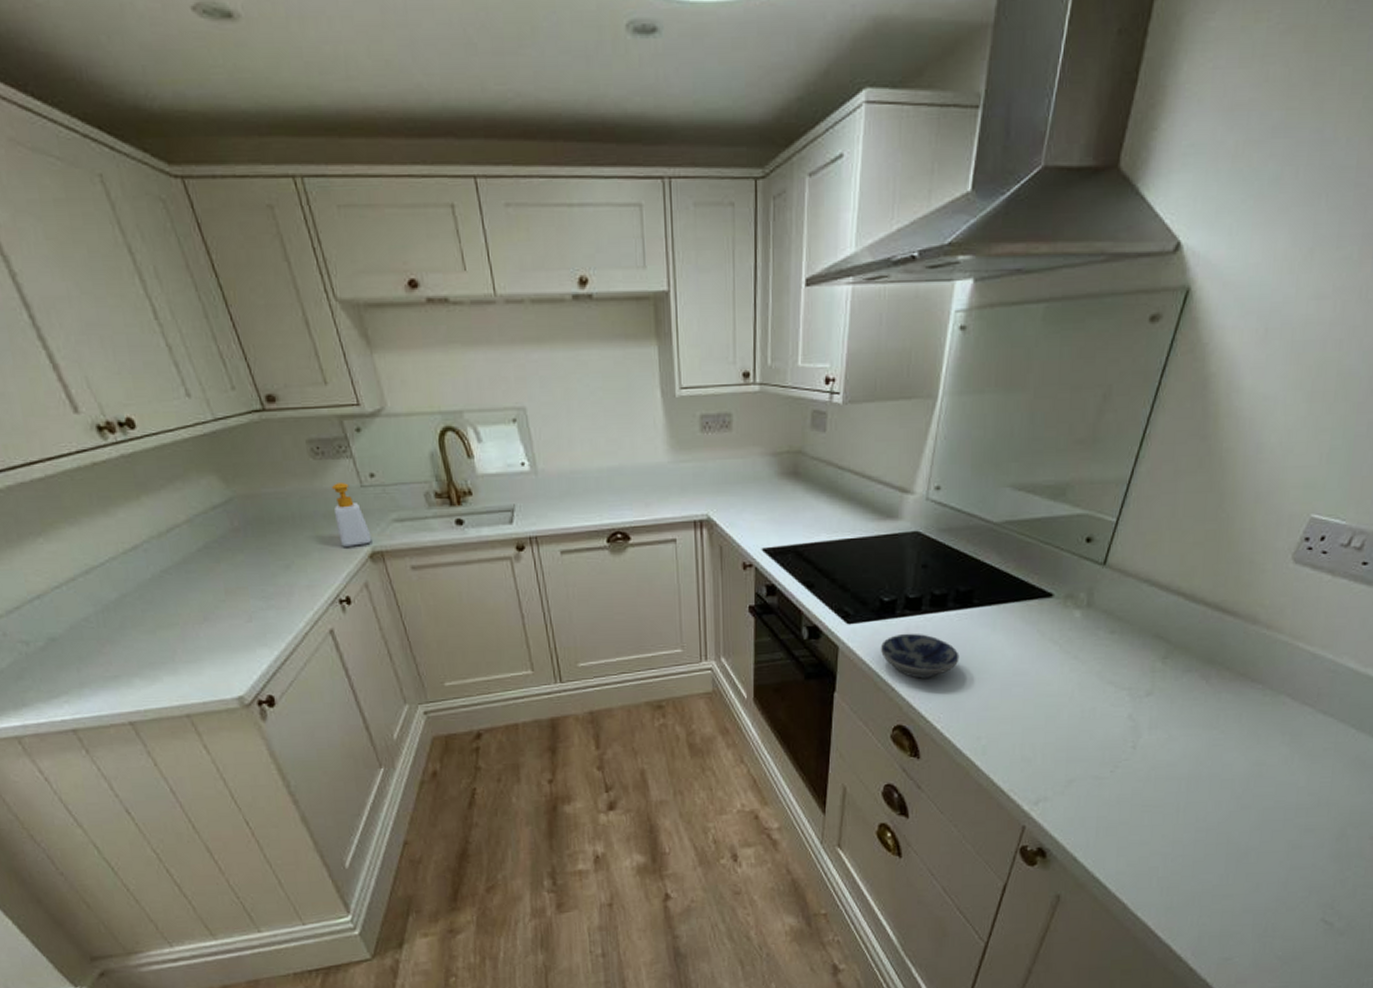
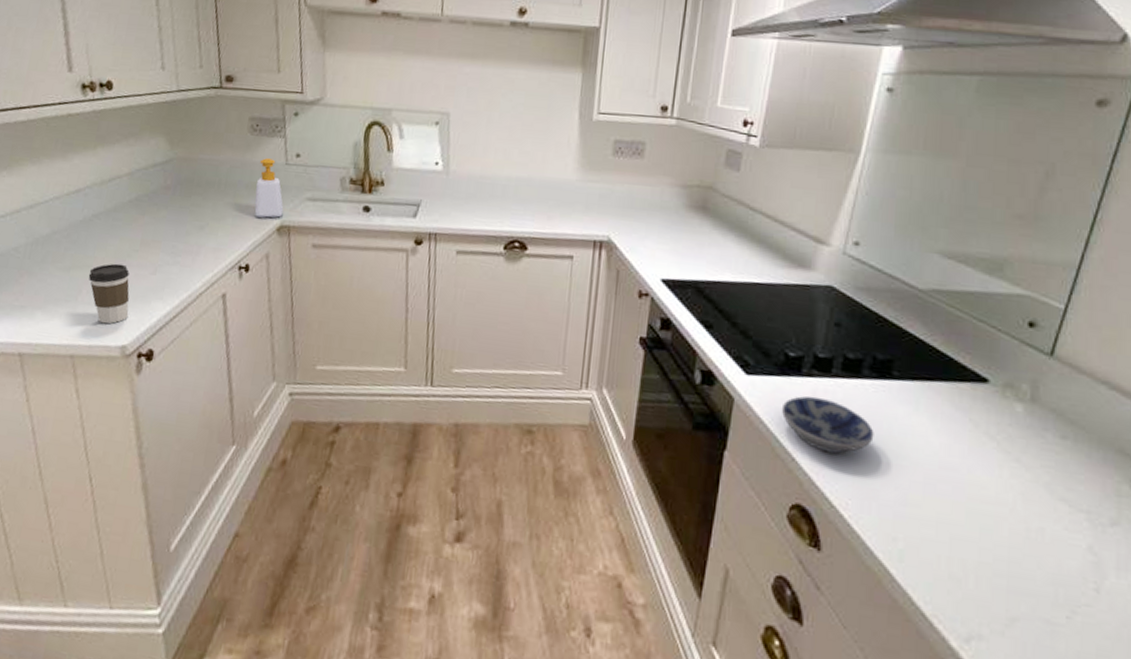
coffee cup: none [177,617,236,679] -> present [88,263,130,324]

